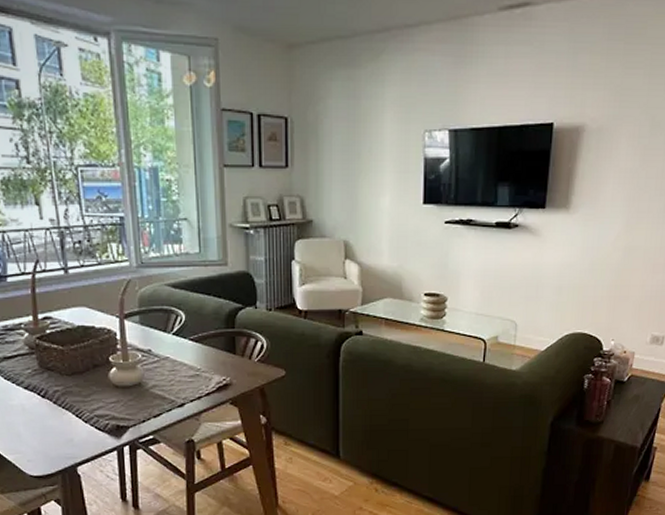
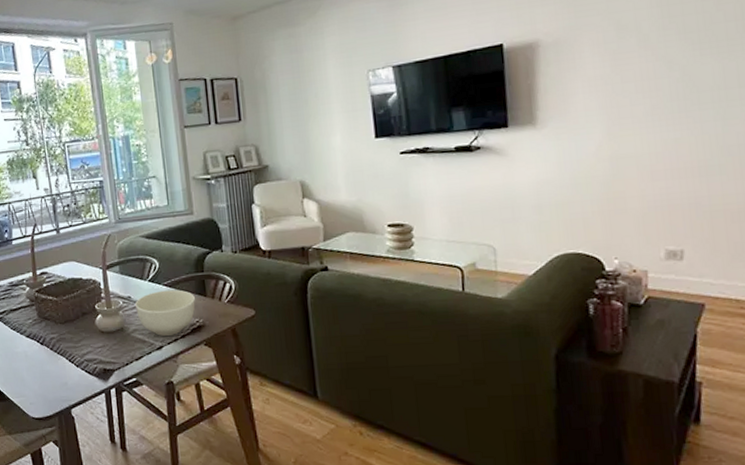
bowl: none [155,345,224,394] -> present [134,289,196,337]

